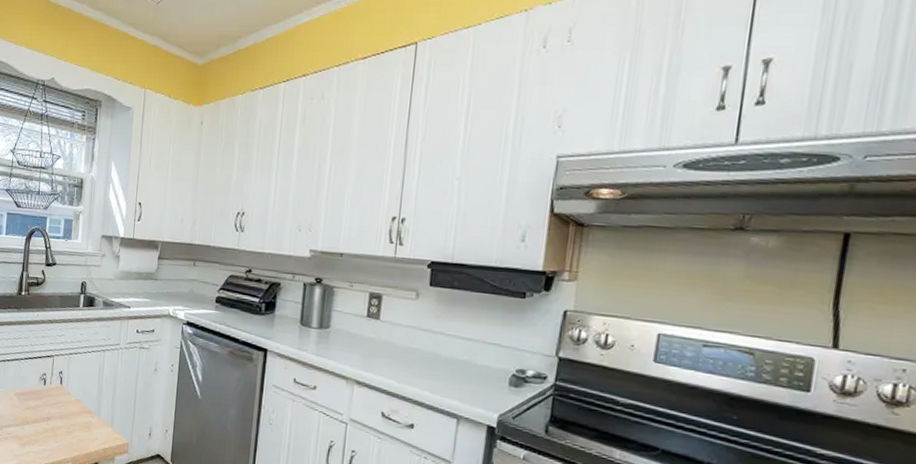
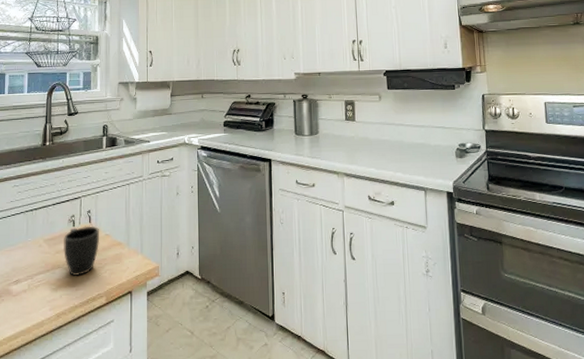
mug: none [33,386,70,437] -> present [64,226,100,277]

